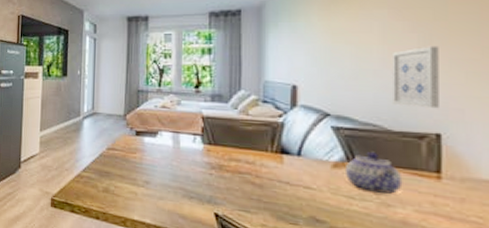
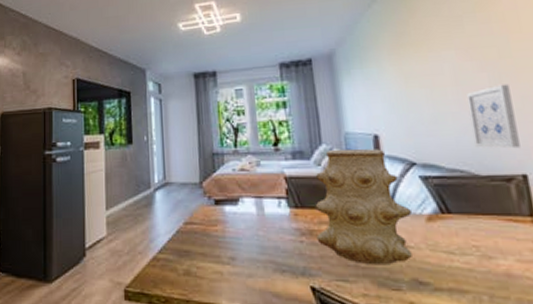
vase: none [225,95,318,202] -> present [315,148,412,265]
teapot: present [346,151,403,194] -> none [440,199,500,244]

